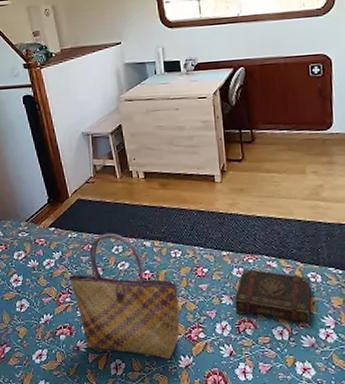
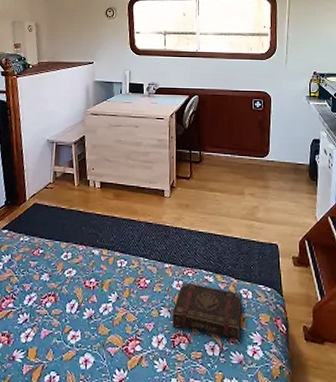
tote bag: present [68,233,180,359] -> none [14,239,120,373]

